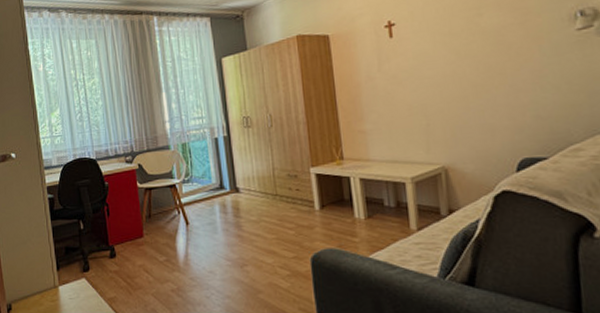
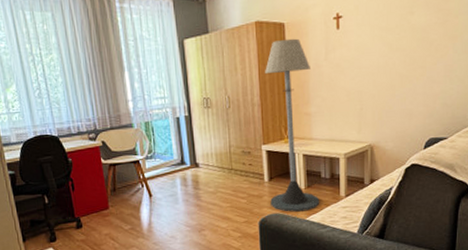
floor lamp: none [310,50,385,247] -> present [265,38,320,212]

